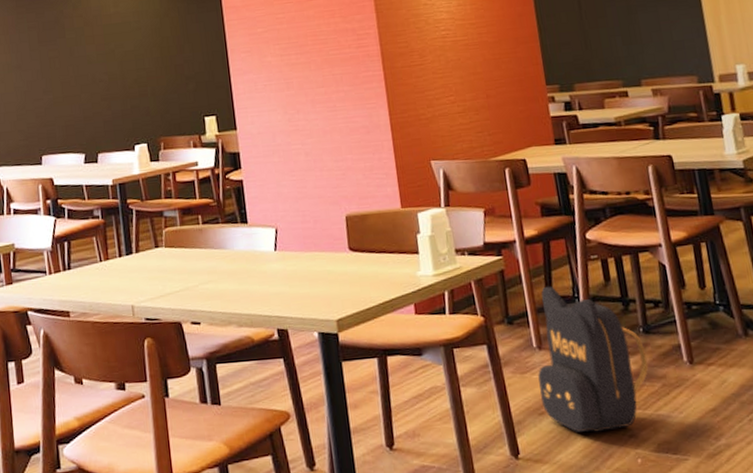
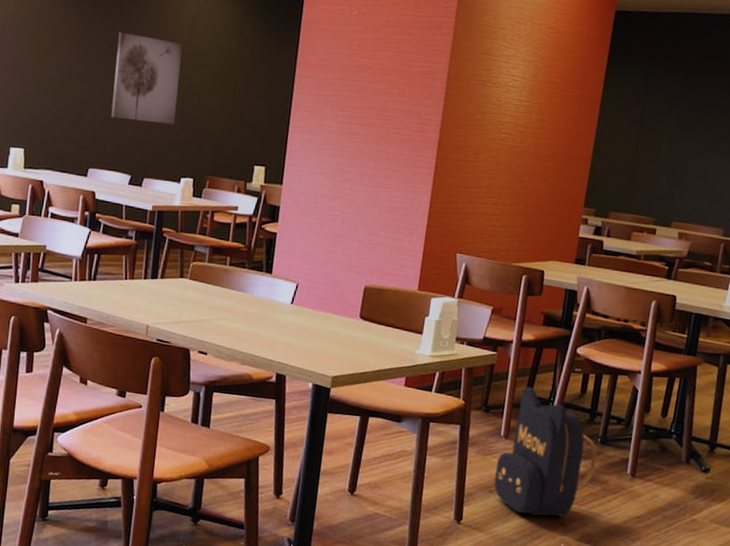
wall art: none [46,15,118,101] -> present [111,32,182,124]

